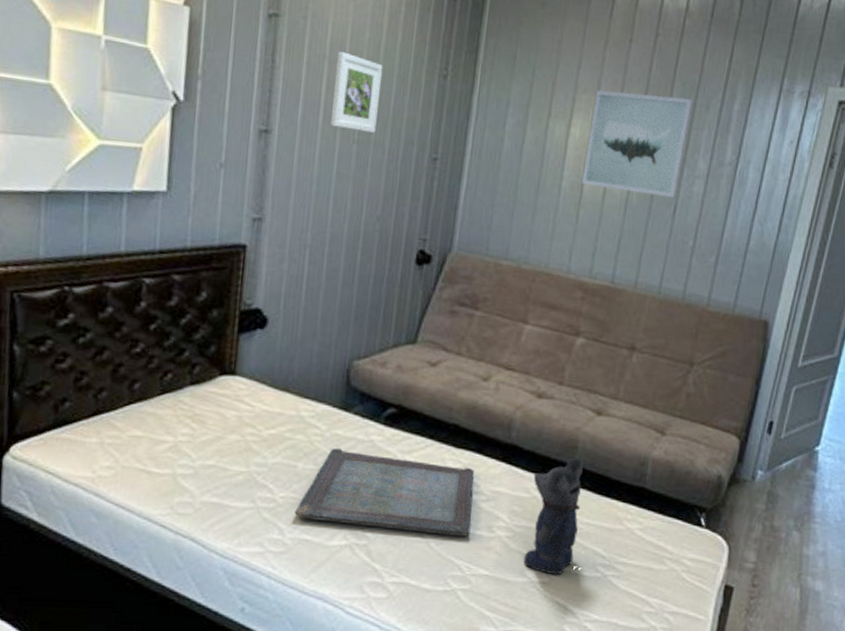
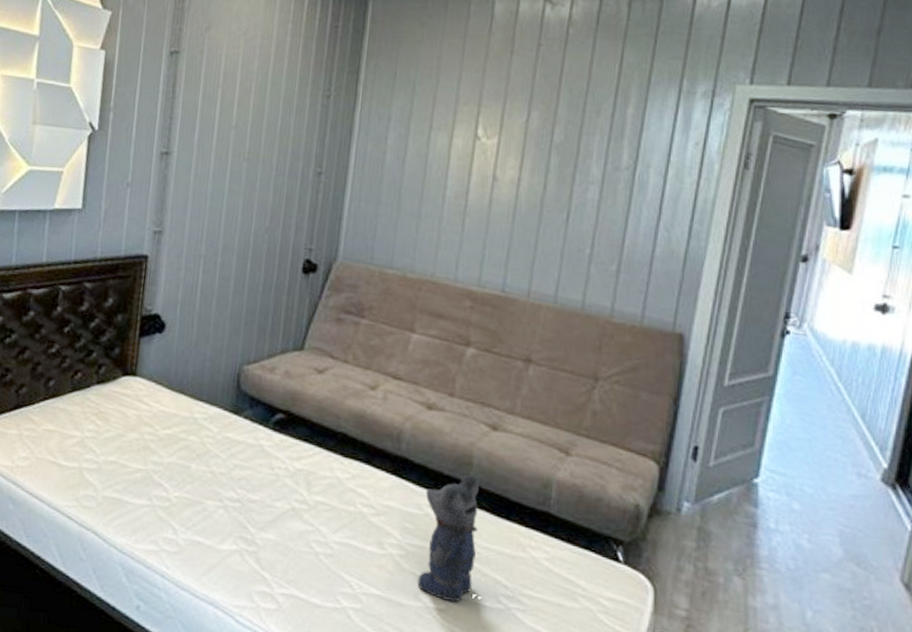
serving tray: present [294,447,474,536] -> none [187,450,363,551]
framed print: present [331,51,383,133] -> none [224,79,271,151]
wall art: present [582,89,693,198] -> none [467,101,582,205]

